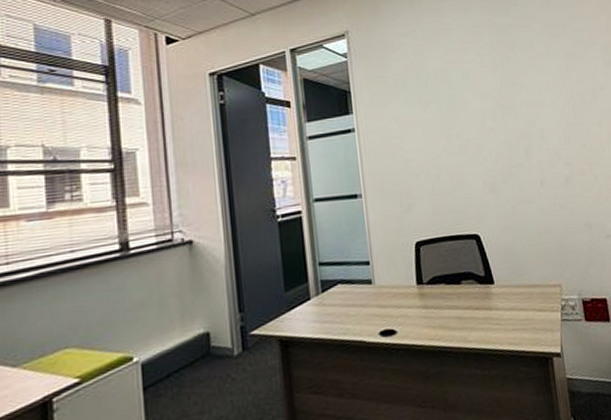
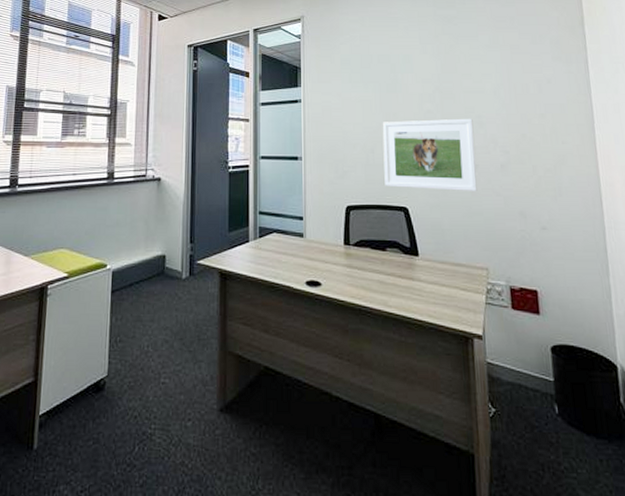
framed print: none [445,132,545,215] -> present [382,118,477,191]

